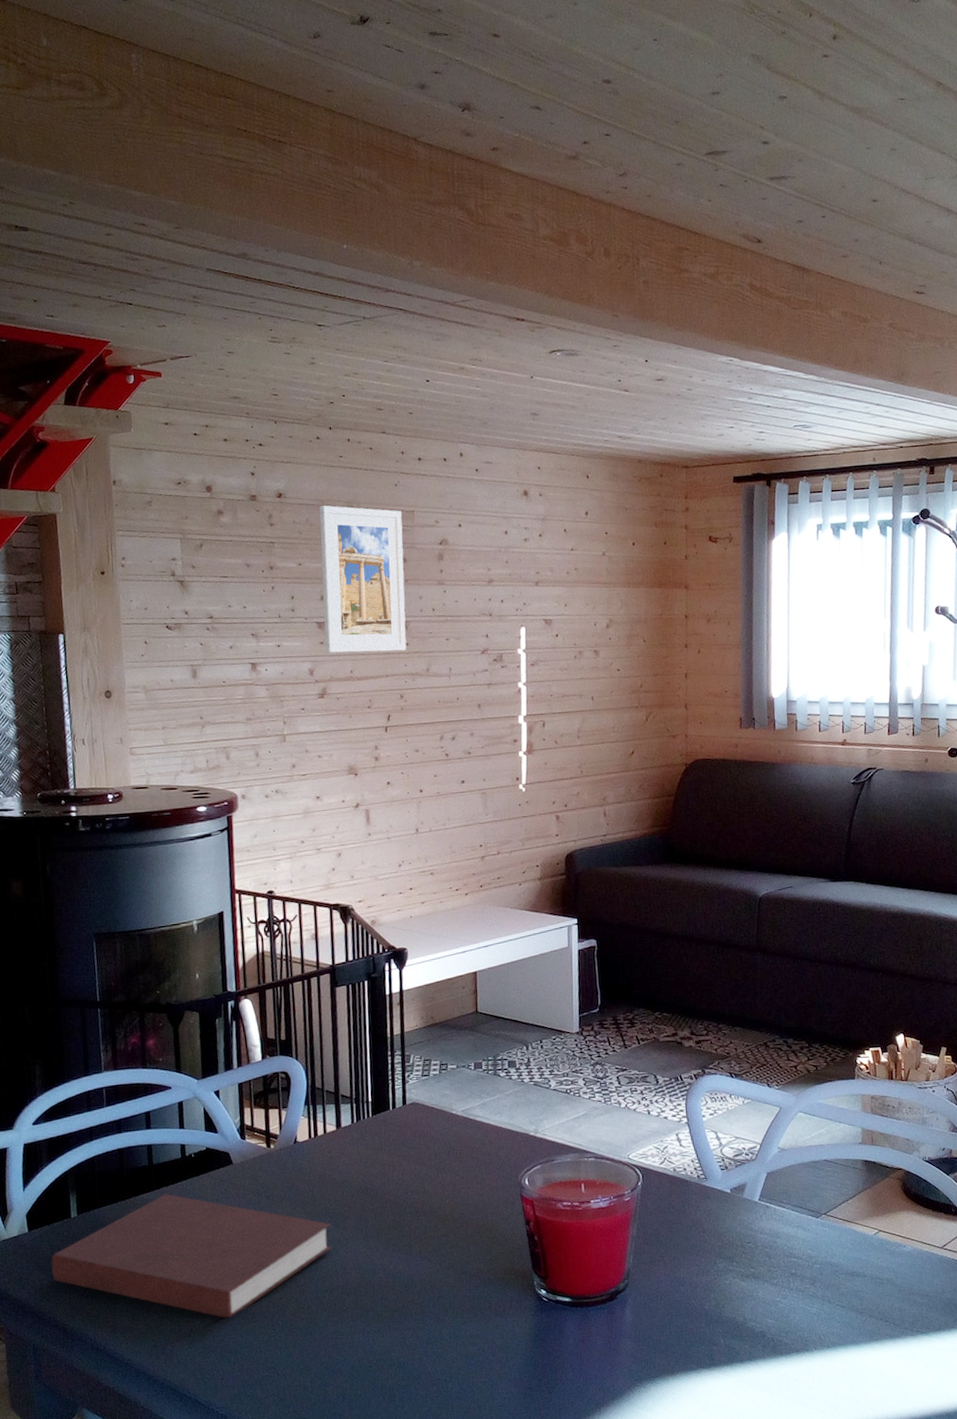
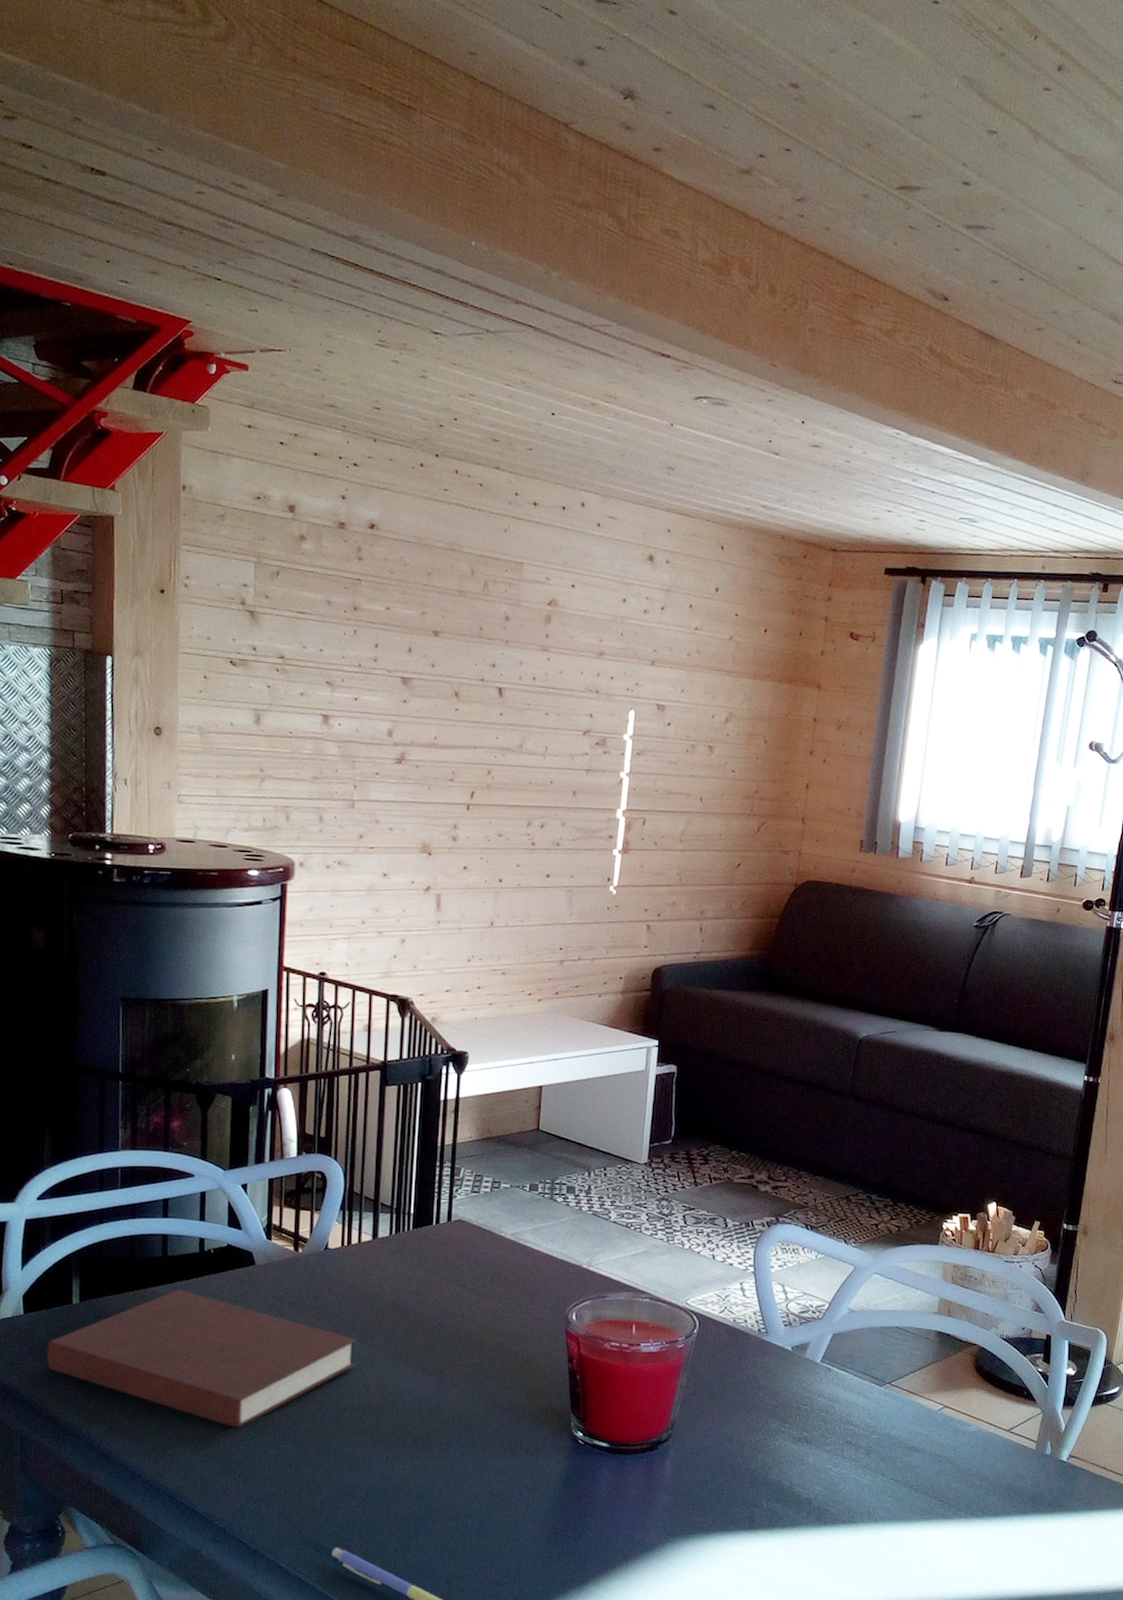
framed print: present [319,505,407,654] -> none [408,544,510,722]

